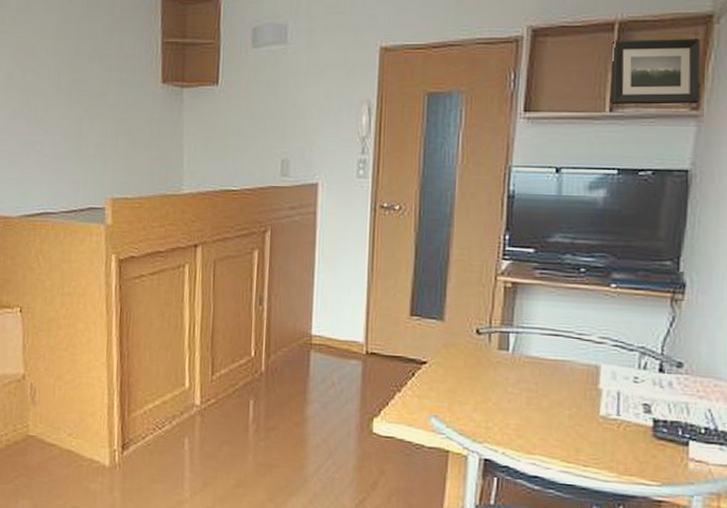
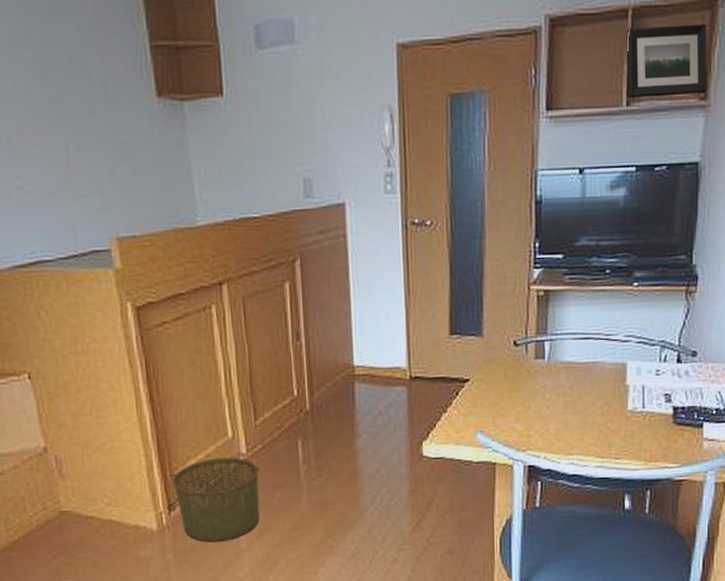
basket: none [128,405,211,488] -> present [170,457,260,542]

